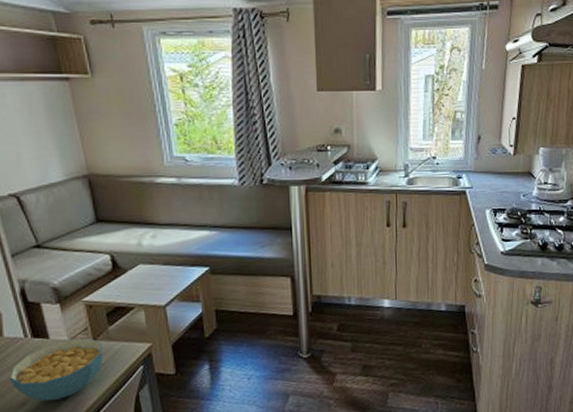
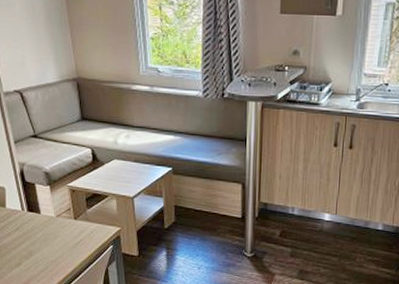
cereal bowl: present [10,338,102,401] -> none [10,216,81,265]

